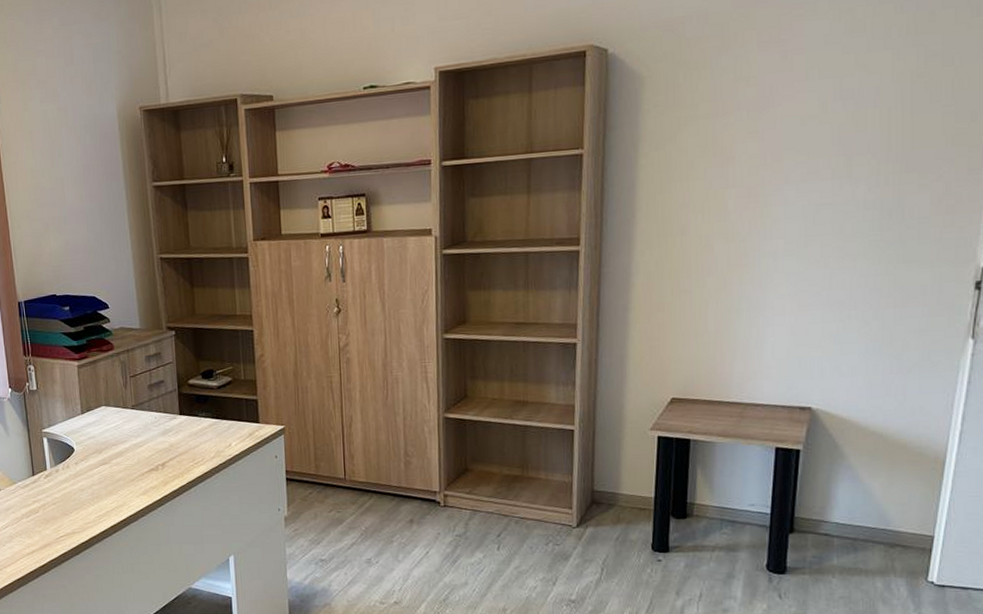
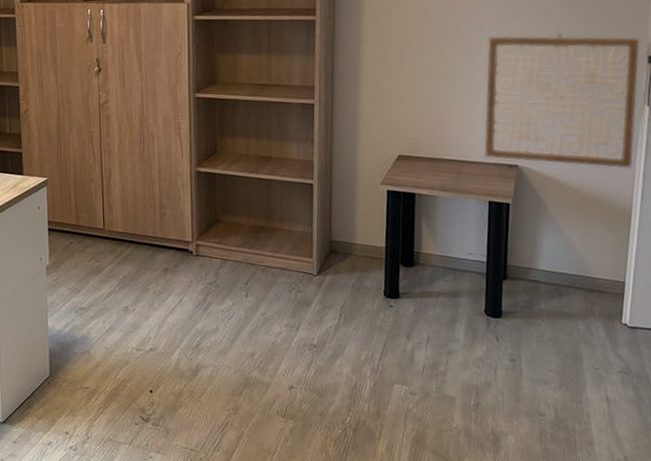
wall art: none [771,257,966,410] -> present [483,33,640,169]

